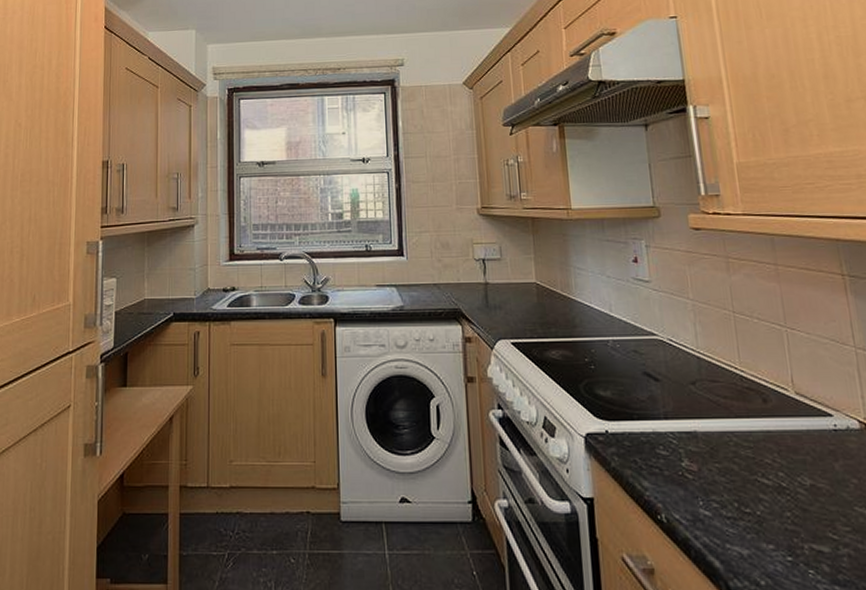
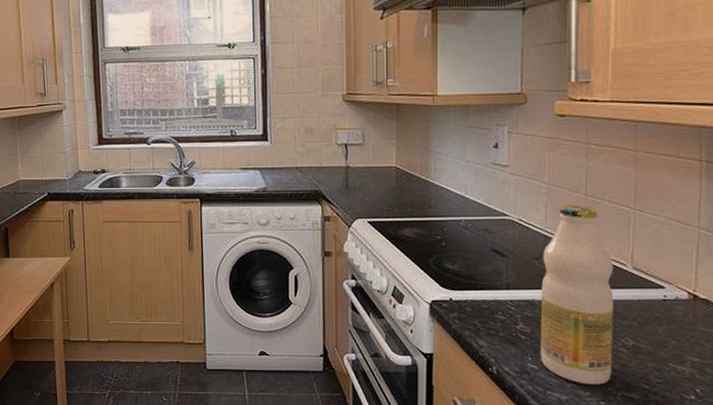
bottle: none [698,322,794,535] -> present [540,204,614,385]

